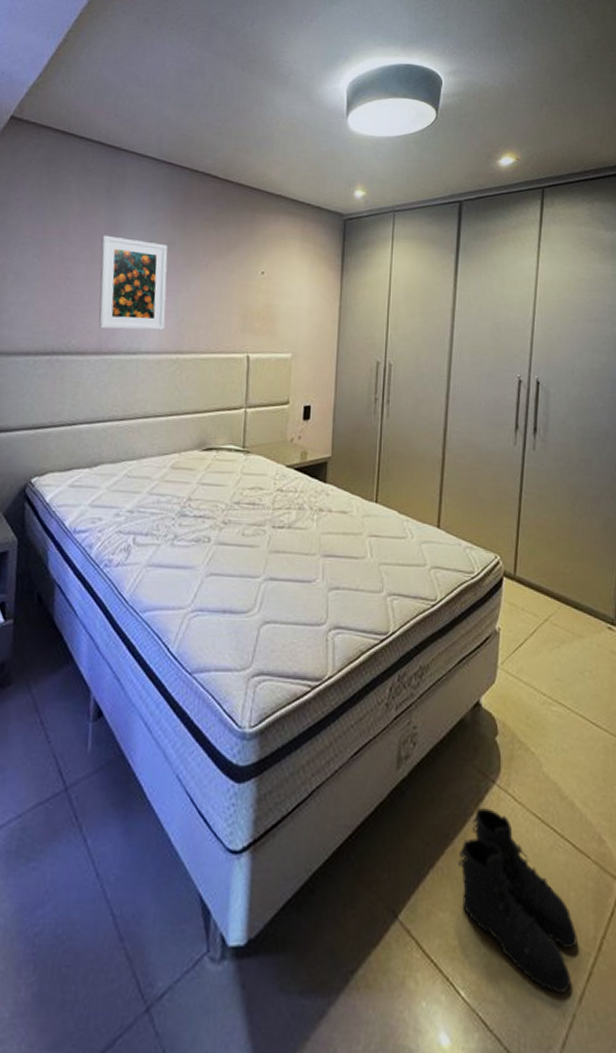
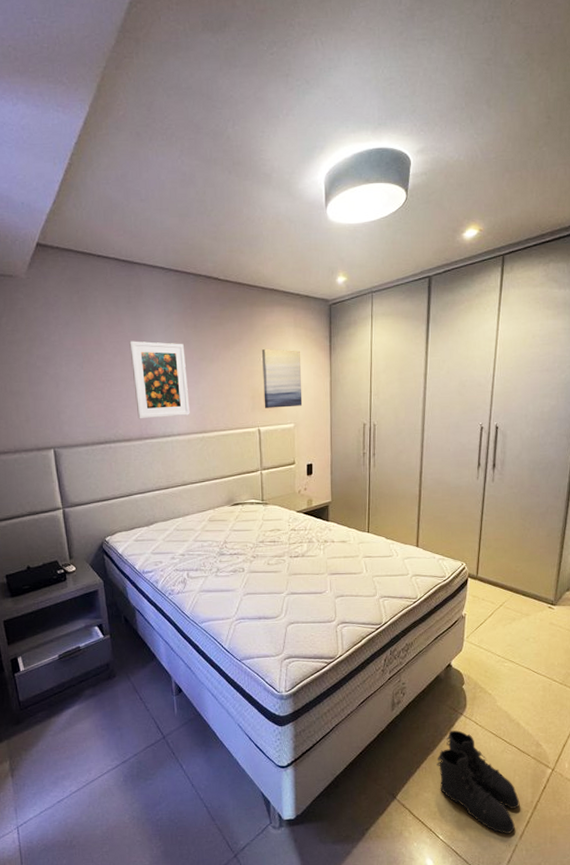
wall art: none [257,260,306,333] -> present [262,348,303,408]

